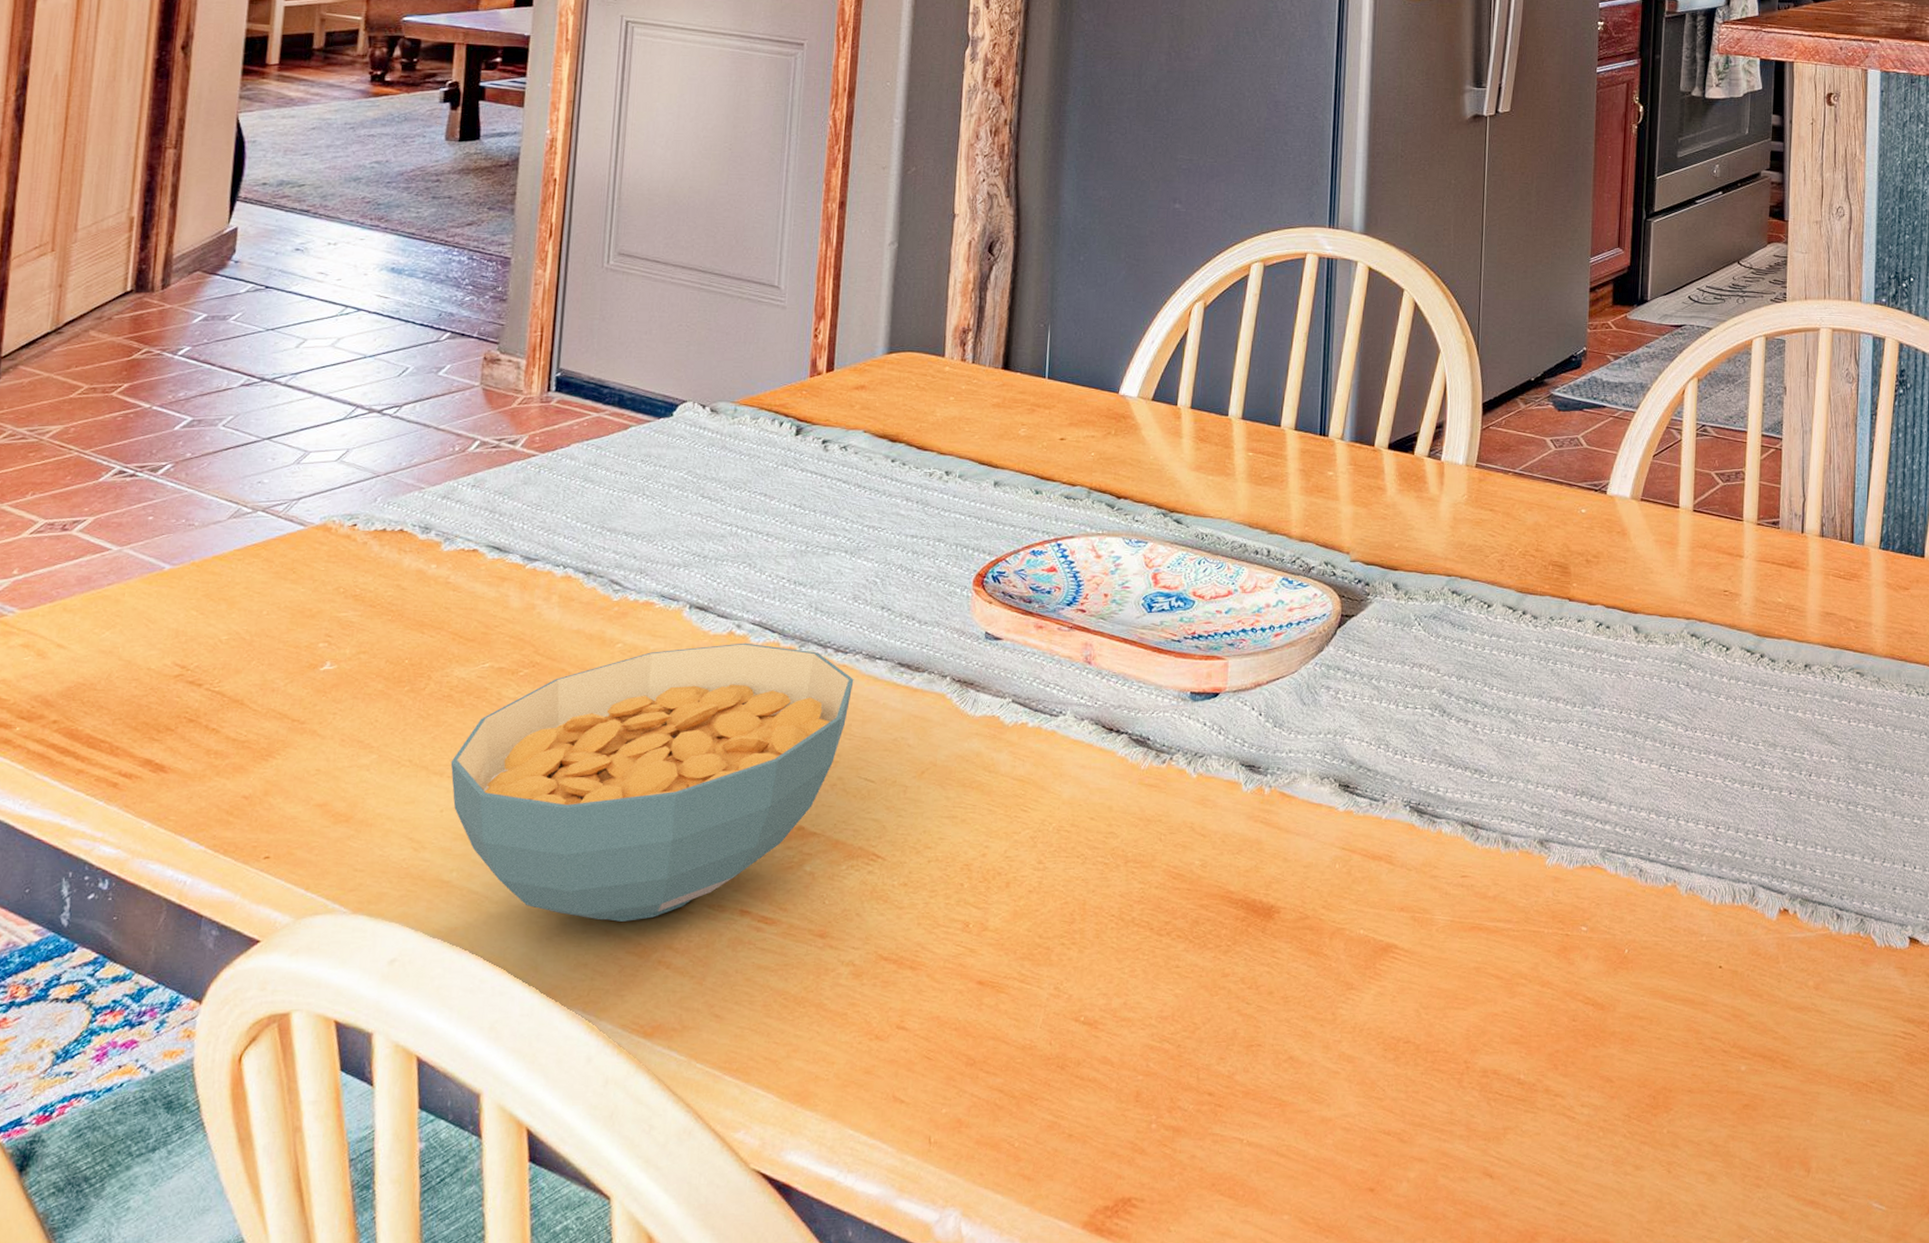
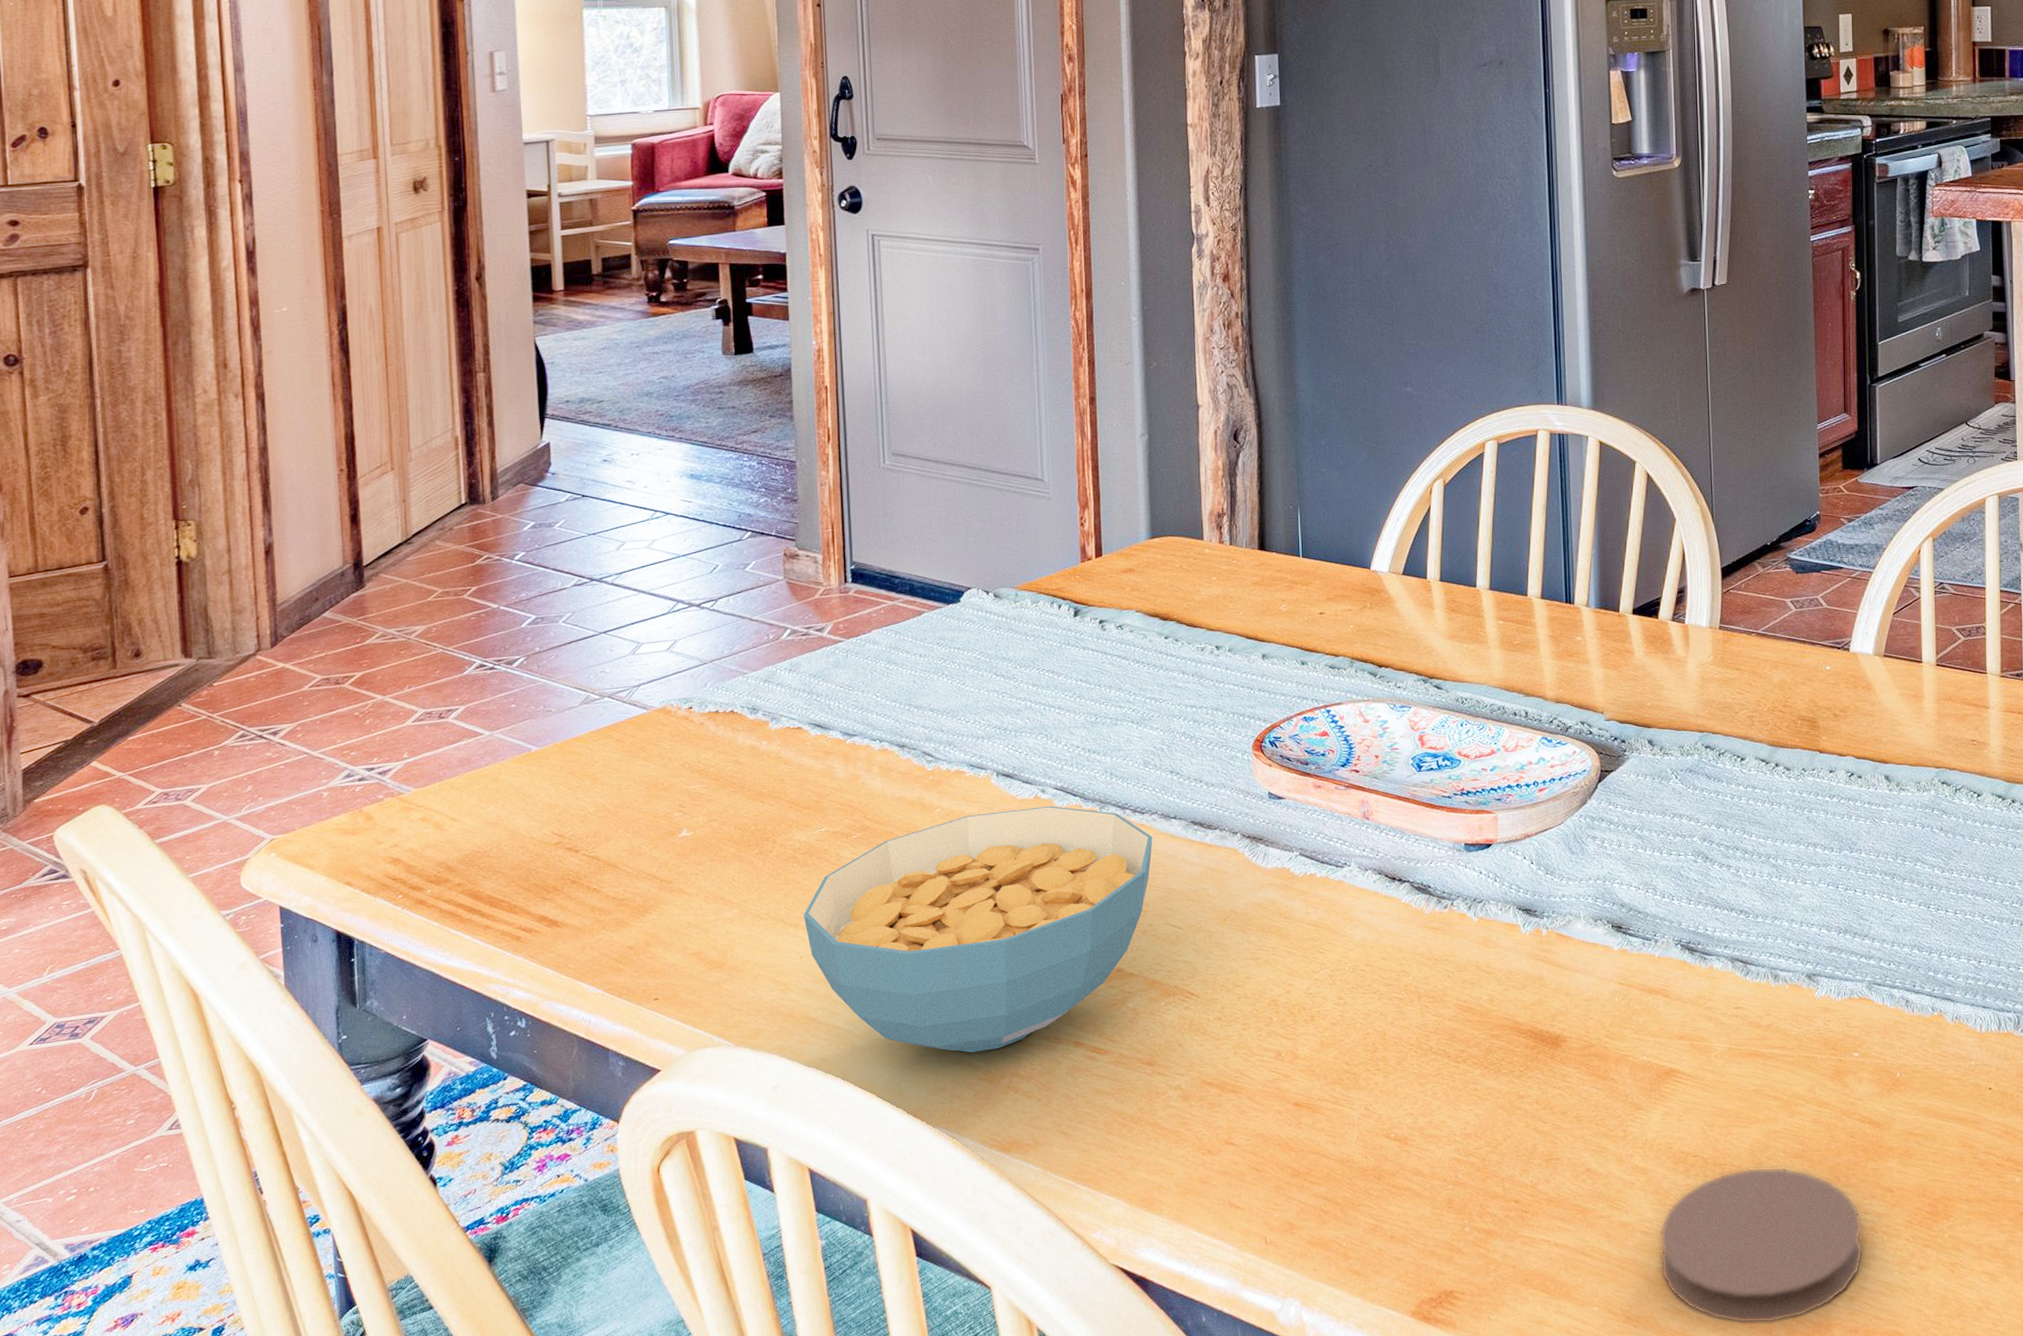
coaster: none [1359,1054,1579,1233] -> present [1660,1167,1864,1324]

